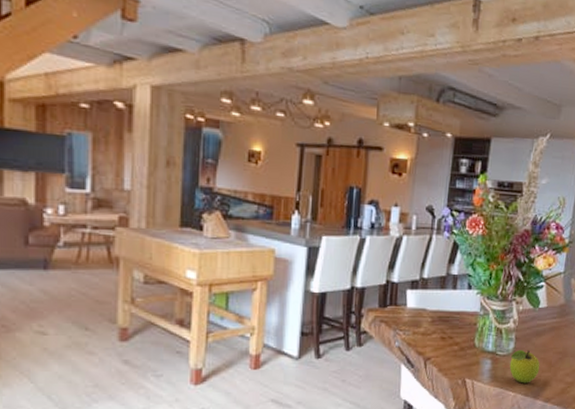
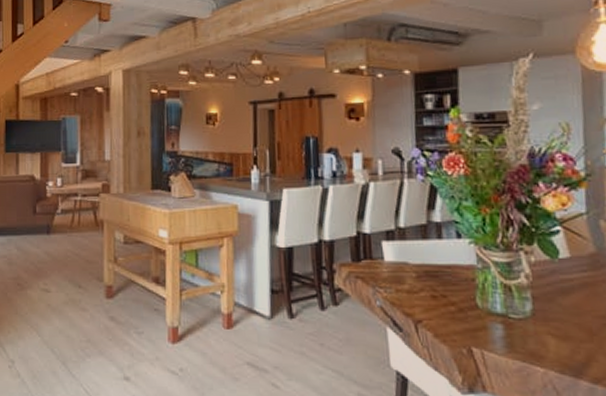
fruit: present [509,350,540,383] -> none [529,313,576,357]

